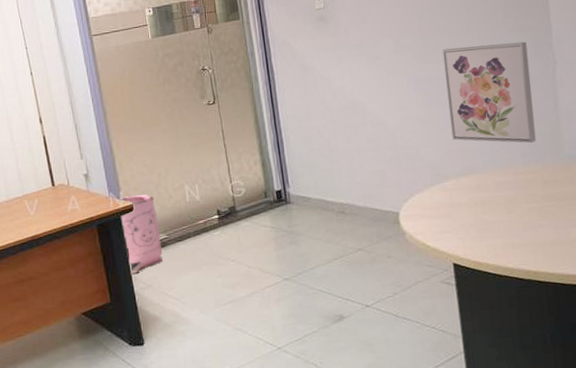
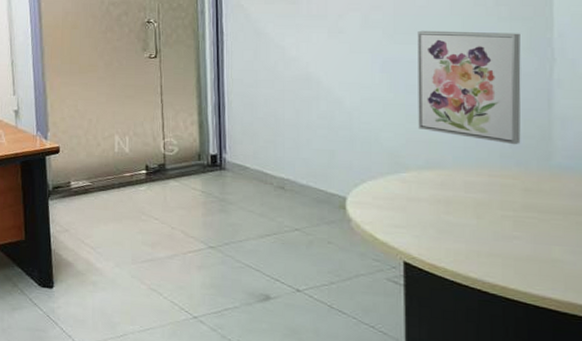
bag: present [118,194,164,274] -> none [45,137,84,216]

